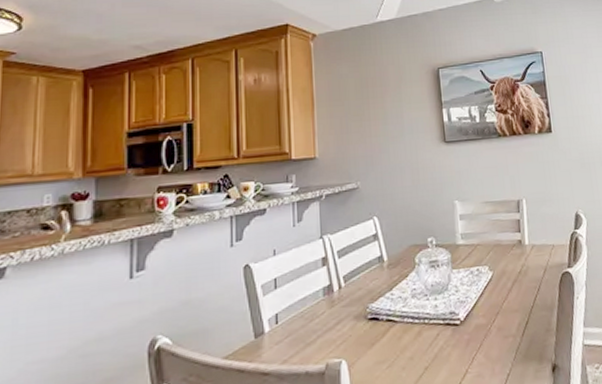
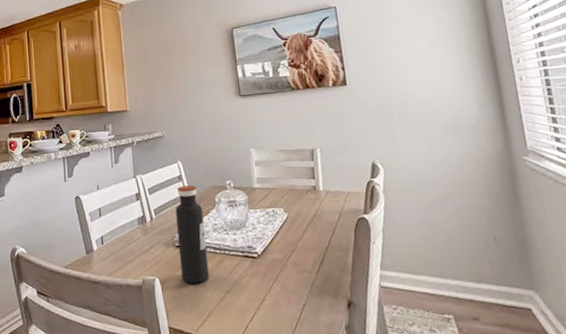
water bottle: none [369,244,406,364] -> present [175,185,209,284]

